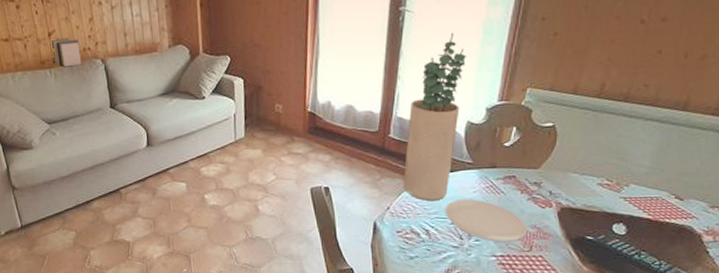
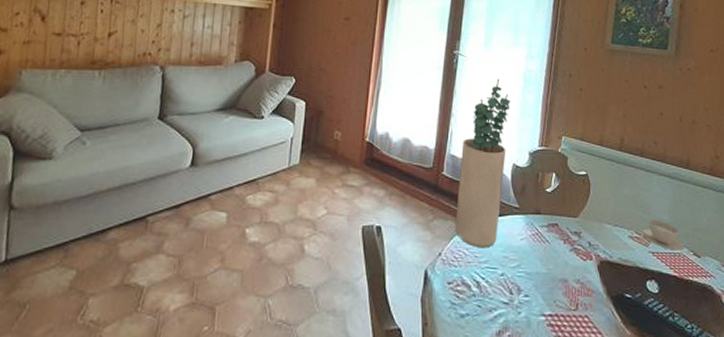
books: present [50,38,83,67] -> none [105,40,140,71]
plate: present [445,199,527,242] -> none [495,247,572,299]
teacup: none [613,165,666,195] -> present [641,219,685,251]

